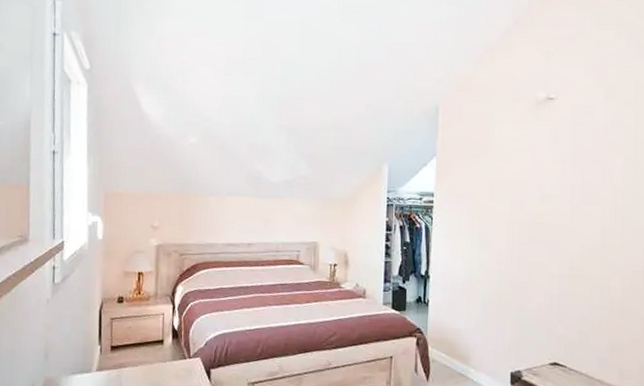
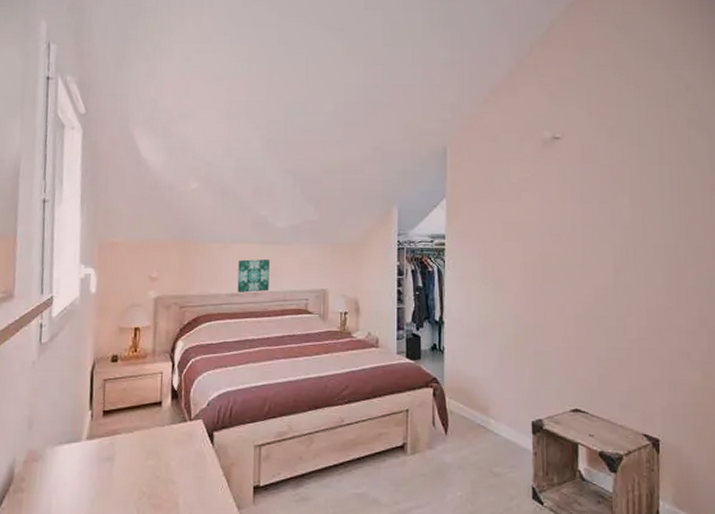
wall art: none [233,211,264,243] -> present [237,259,270,293]

